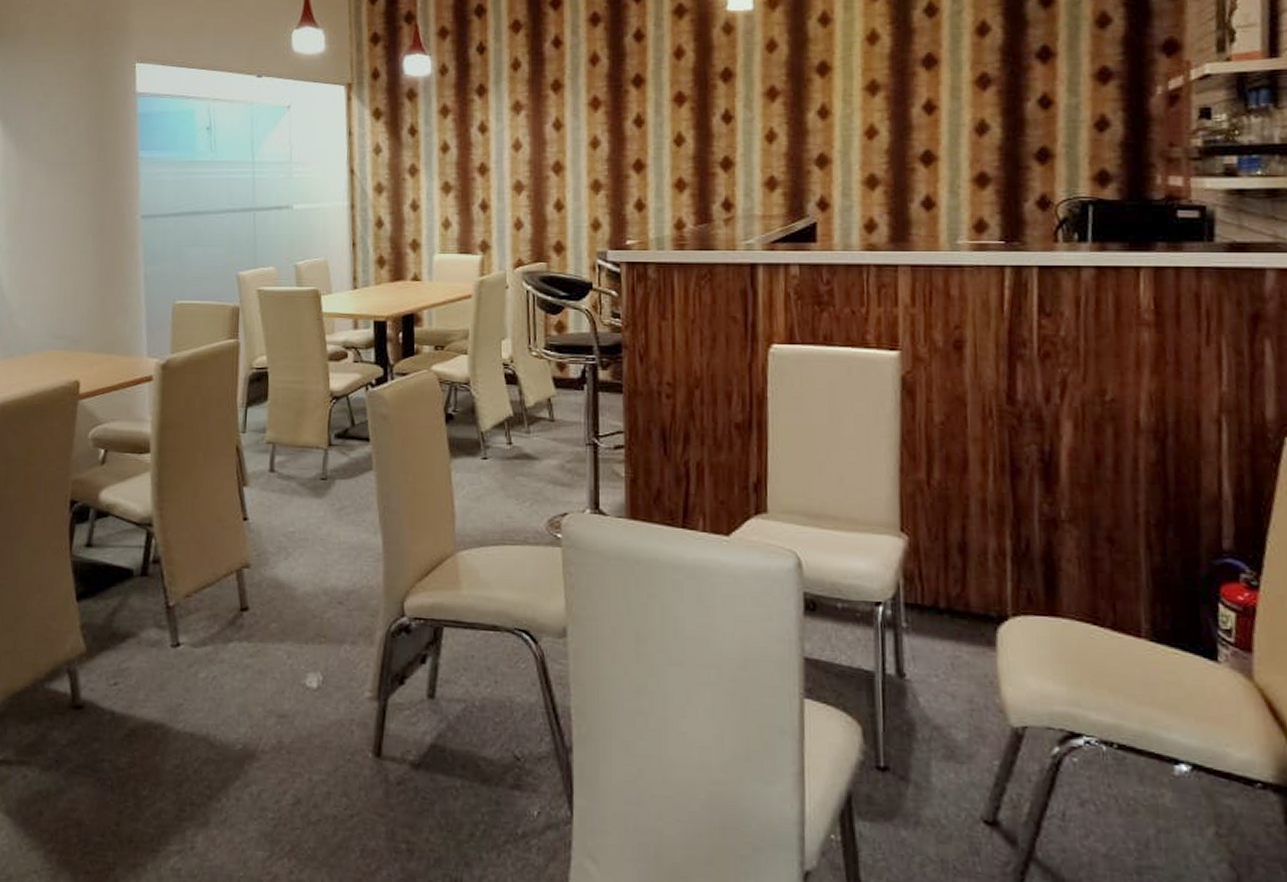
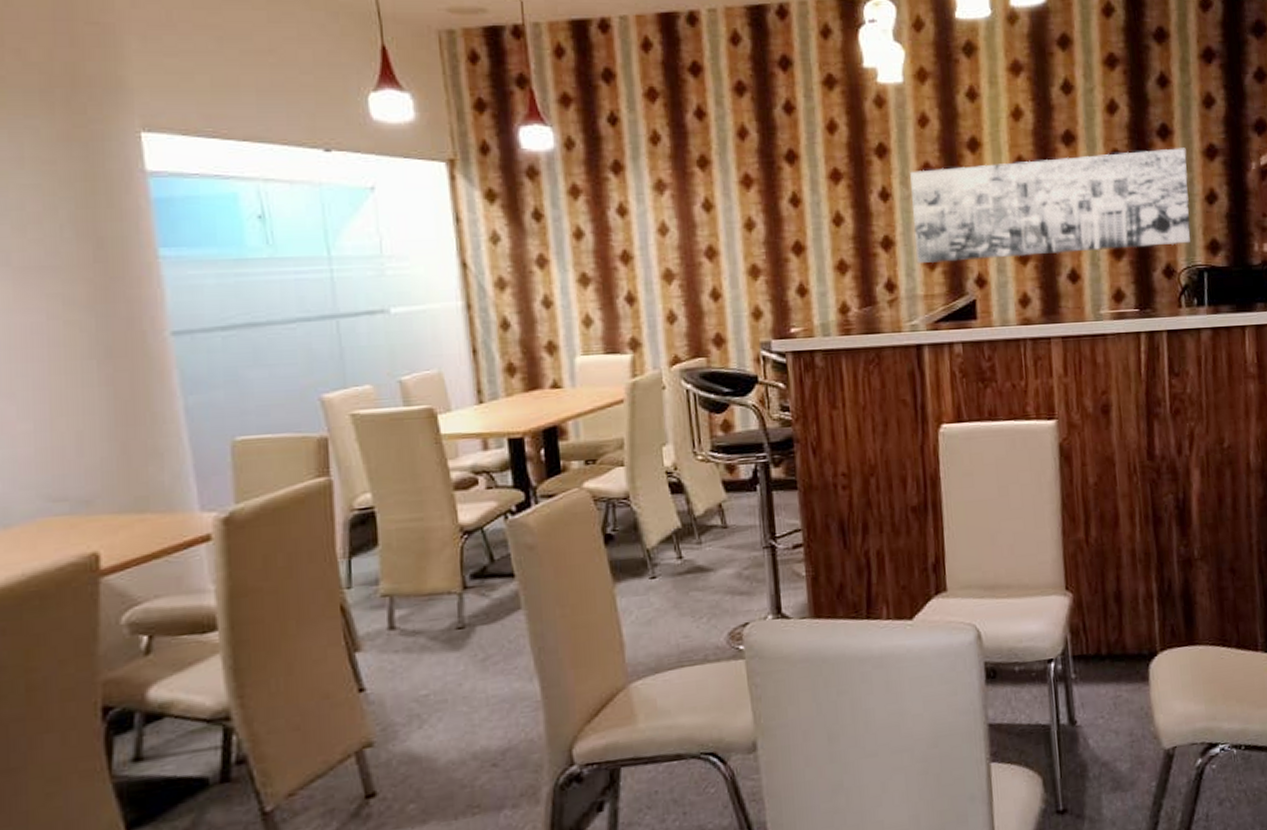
wall art: none [754,71,1073,185] -> present [910,148,1191,264]

